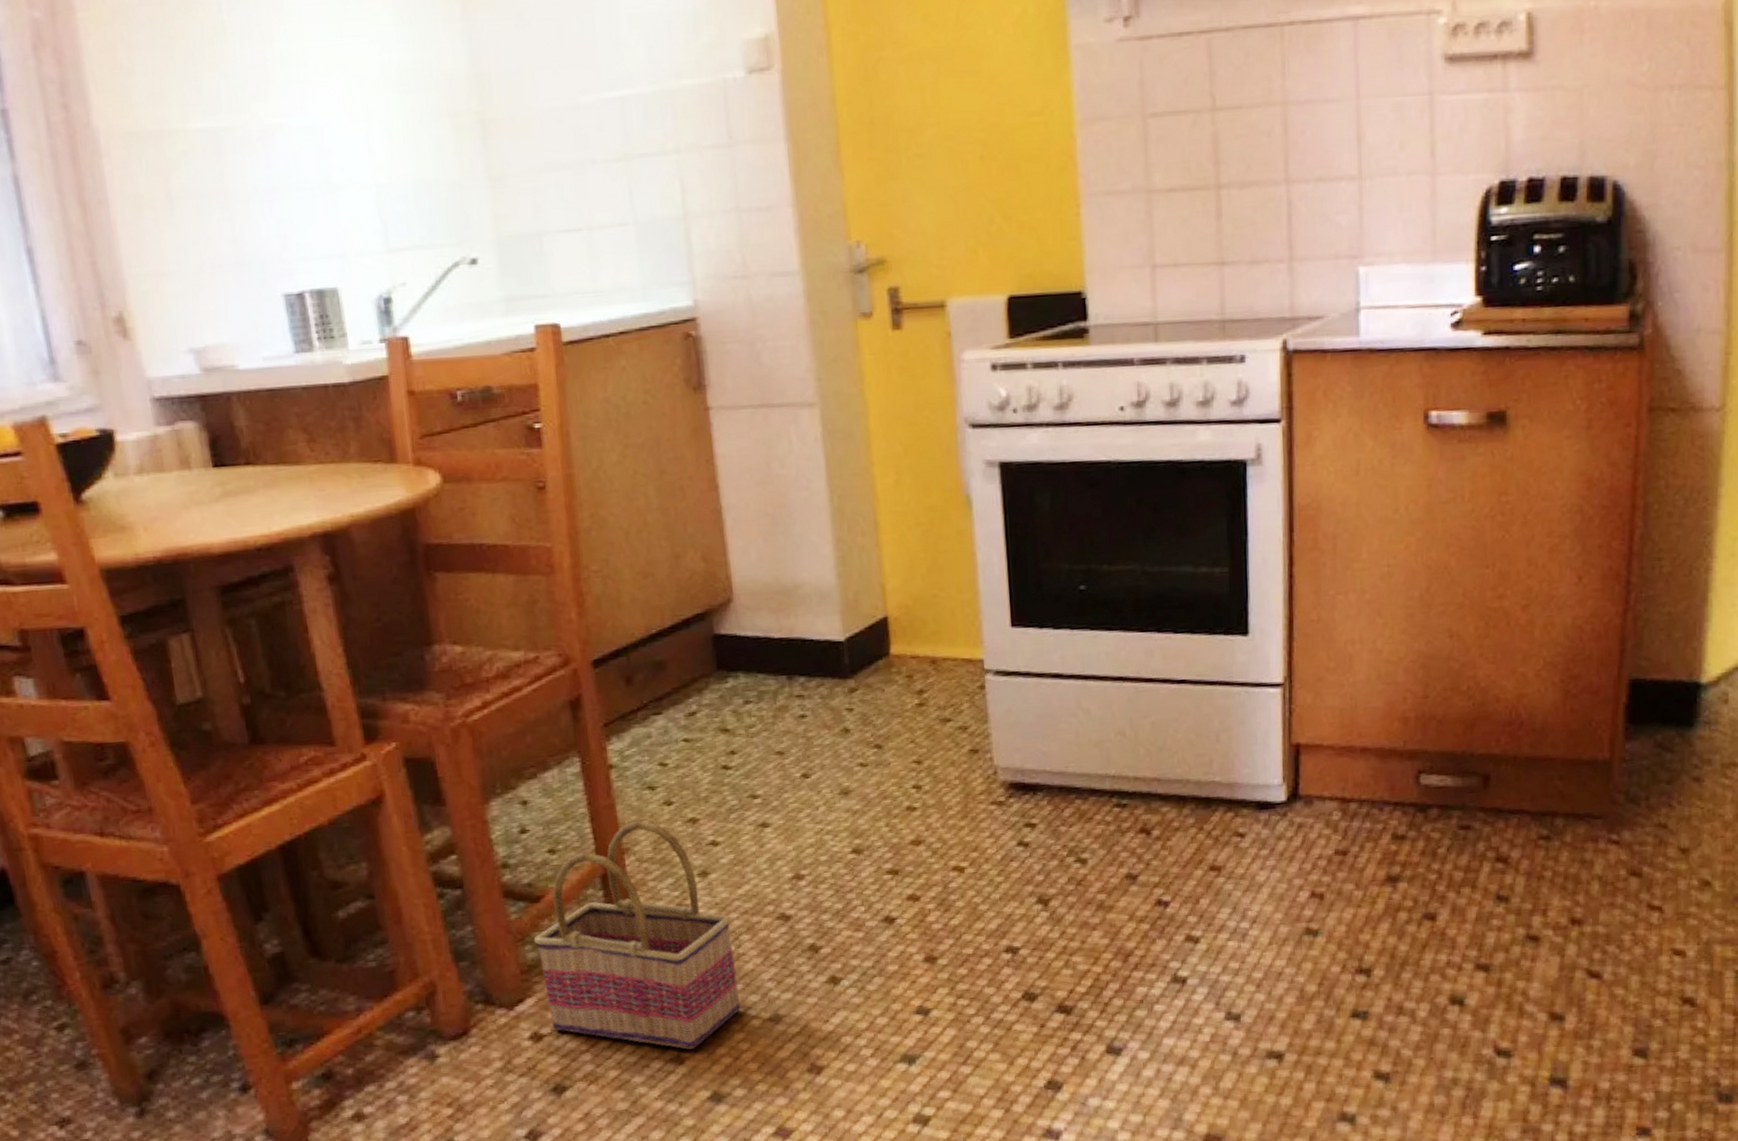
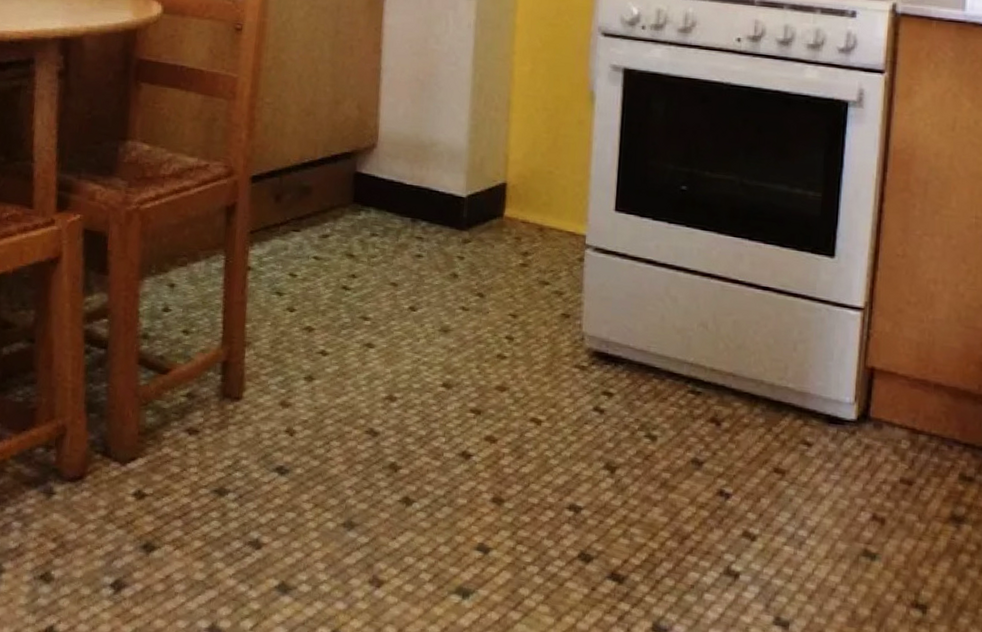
basket: present [533,820,741,1050] -> none [154,319,326,537]

